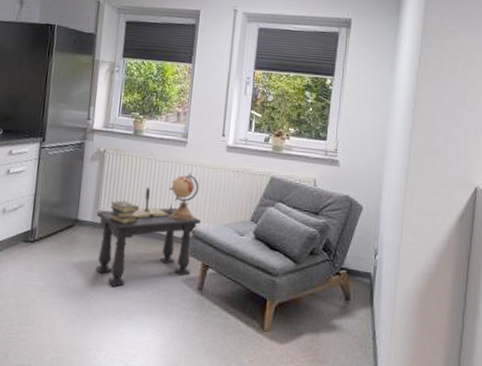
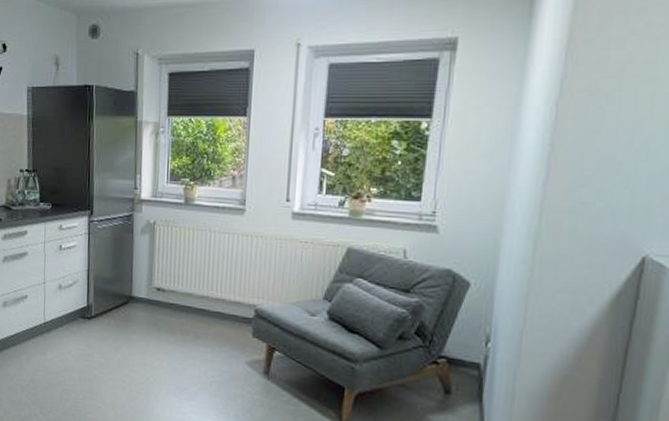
side table: present [96,172,201,286] -> none [150,244,265,366]

